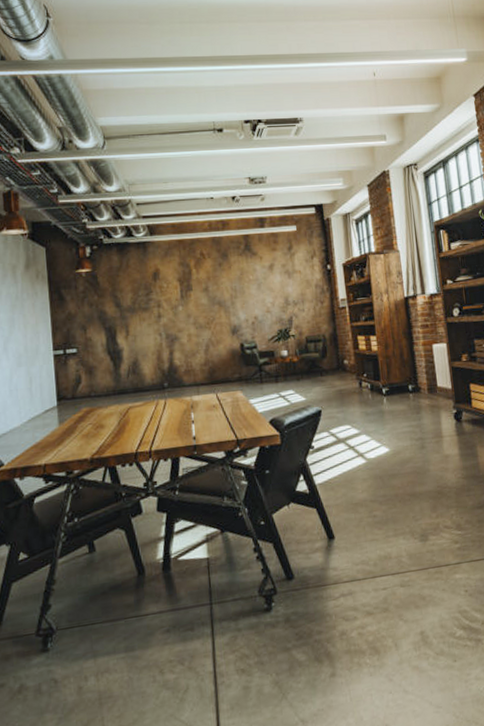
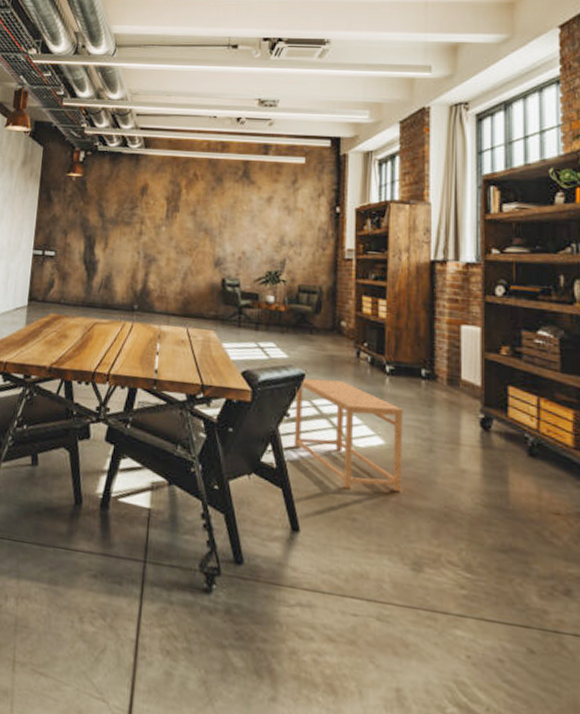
side table: none [315,409,406,494] -> present [293,378,403,492]

